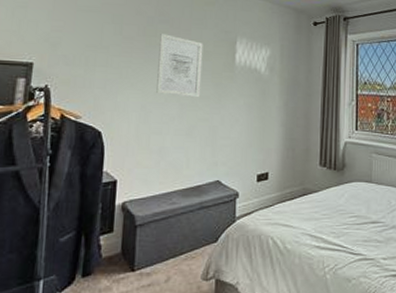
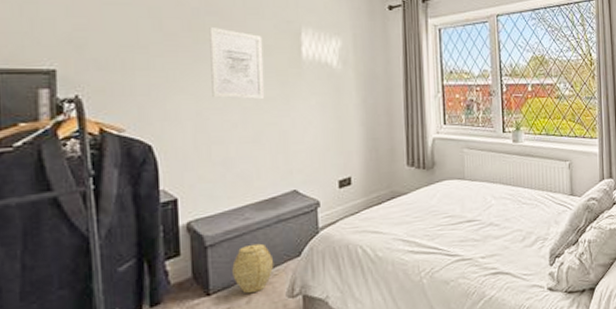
woven basket: none [156,227,194,273] -> present [232,243,274,294]

